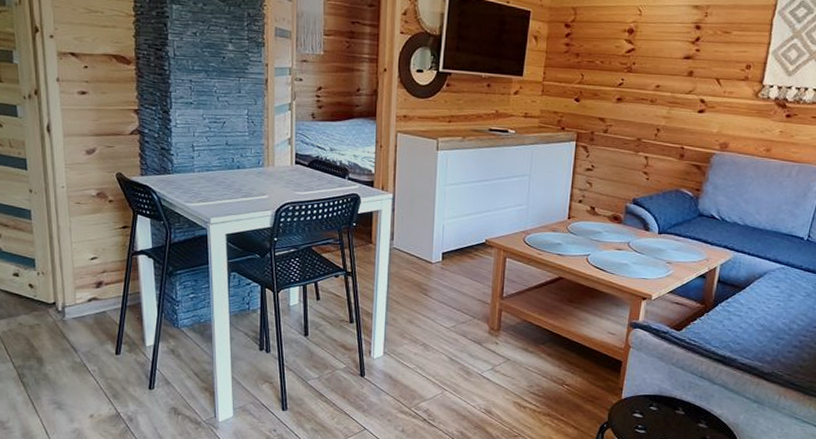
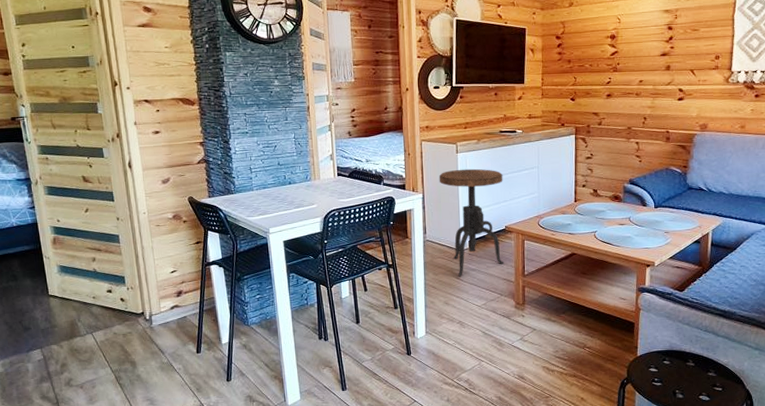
side table: none [413,169,488,292] -> present [439,168,504,276]

